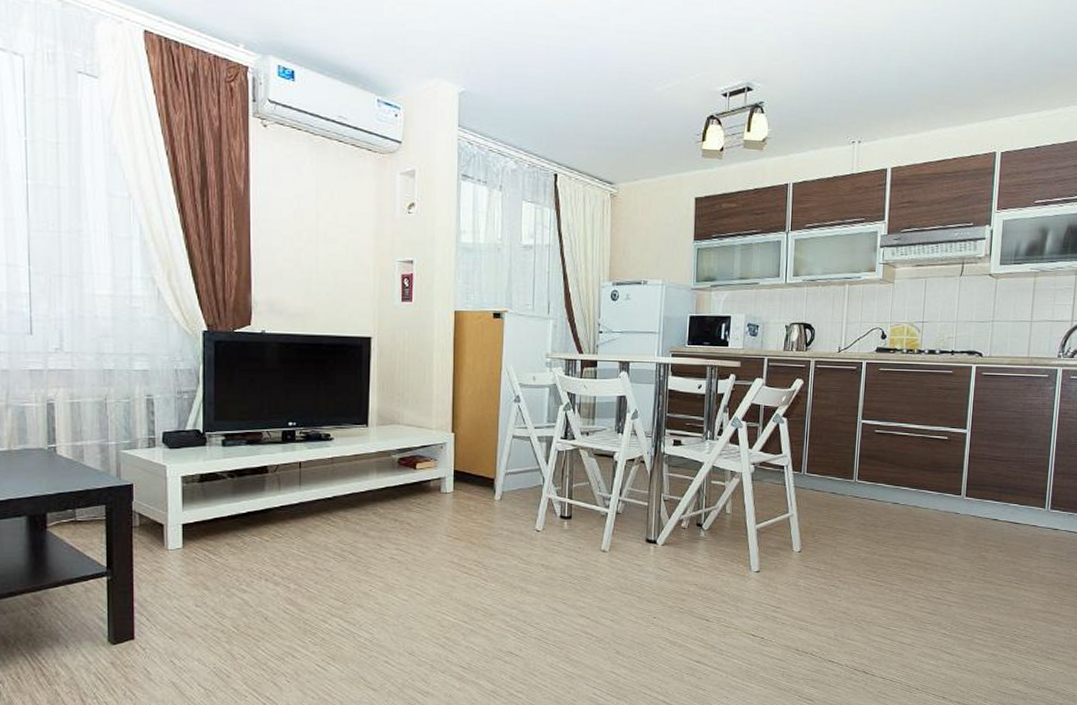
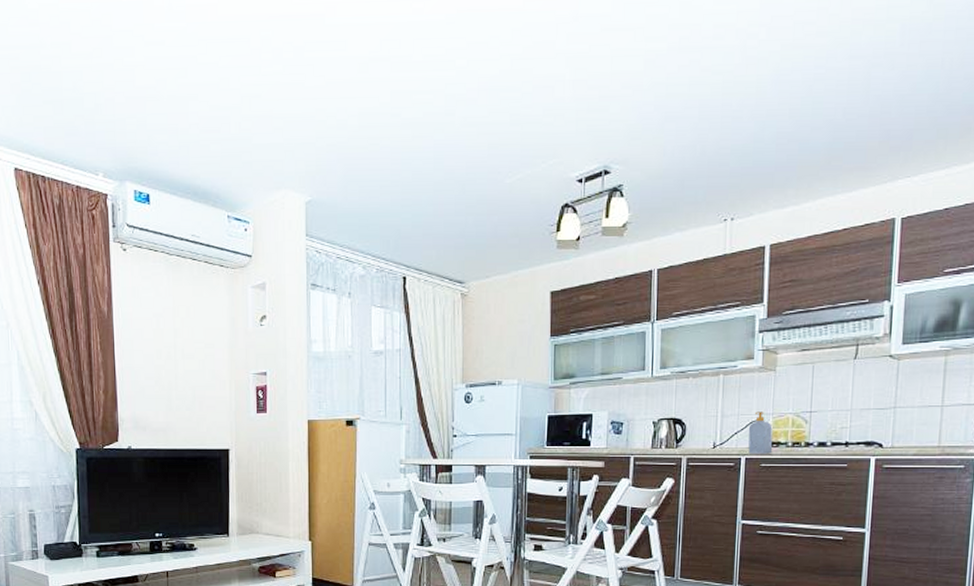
soap bottle: none [869,320,890,359] -> present [748,411,773,454]

